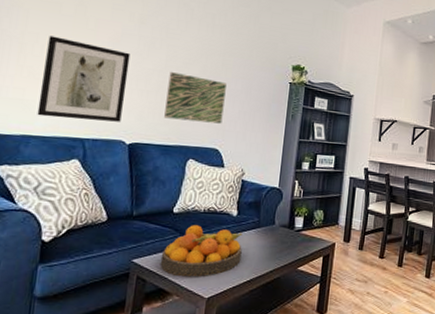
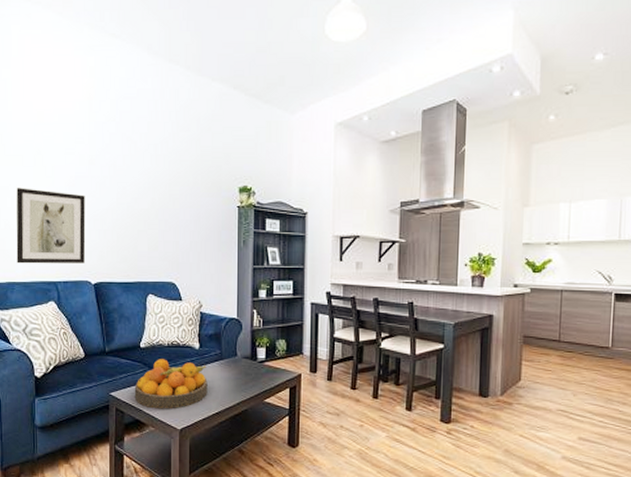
wall art: present [164,71,227,124] -> none [122,208,175,257]

